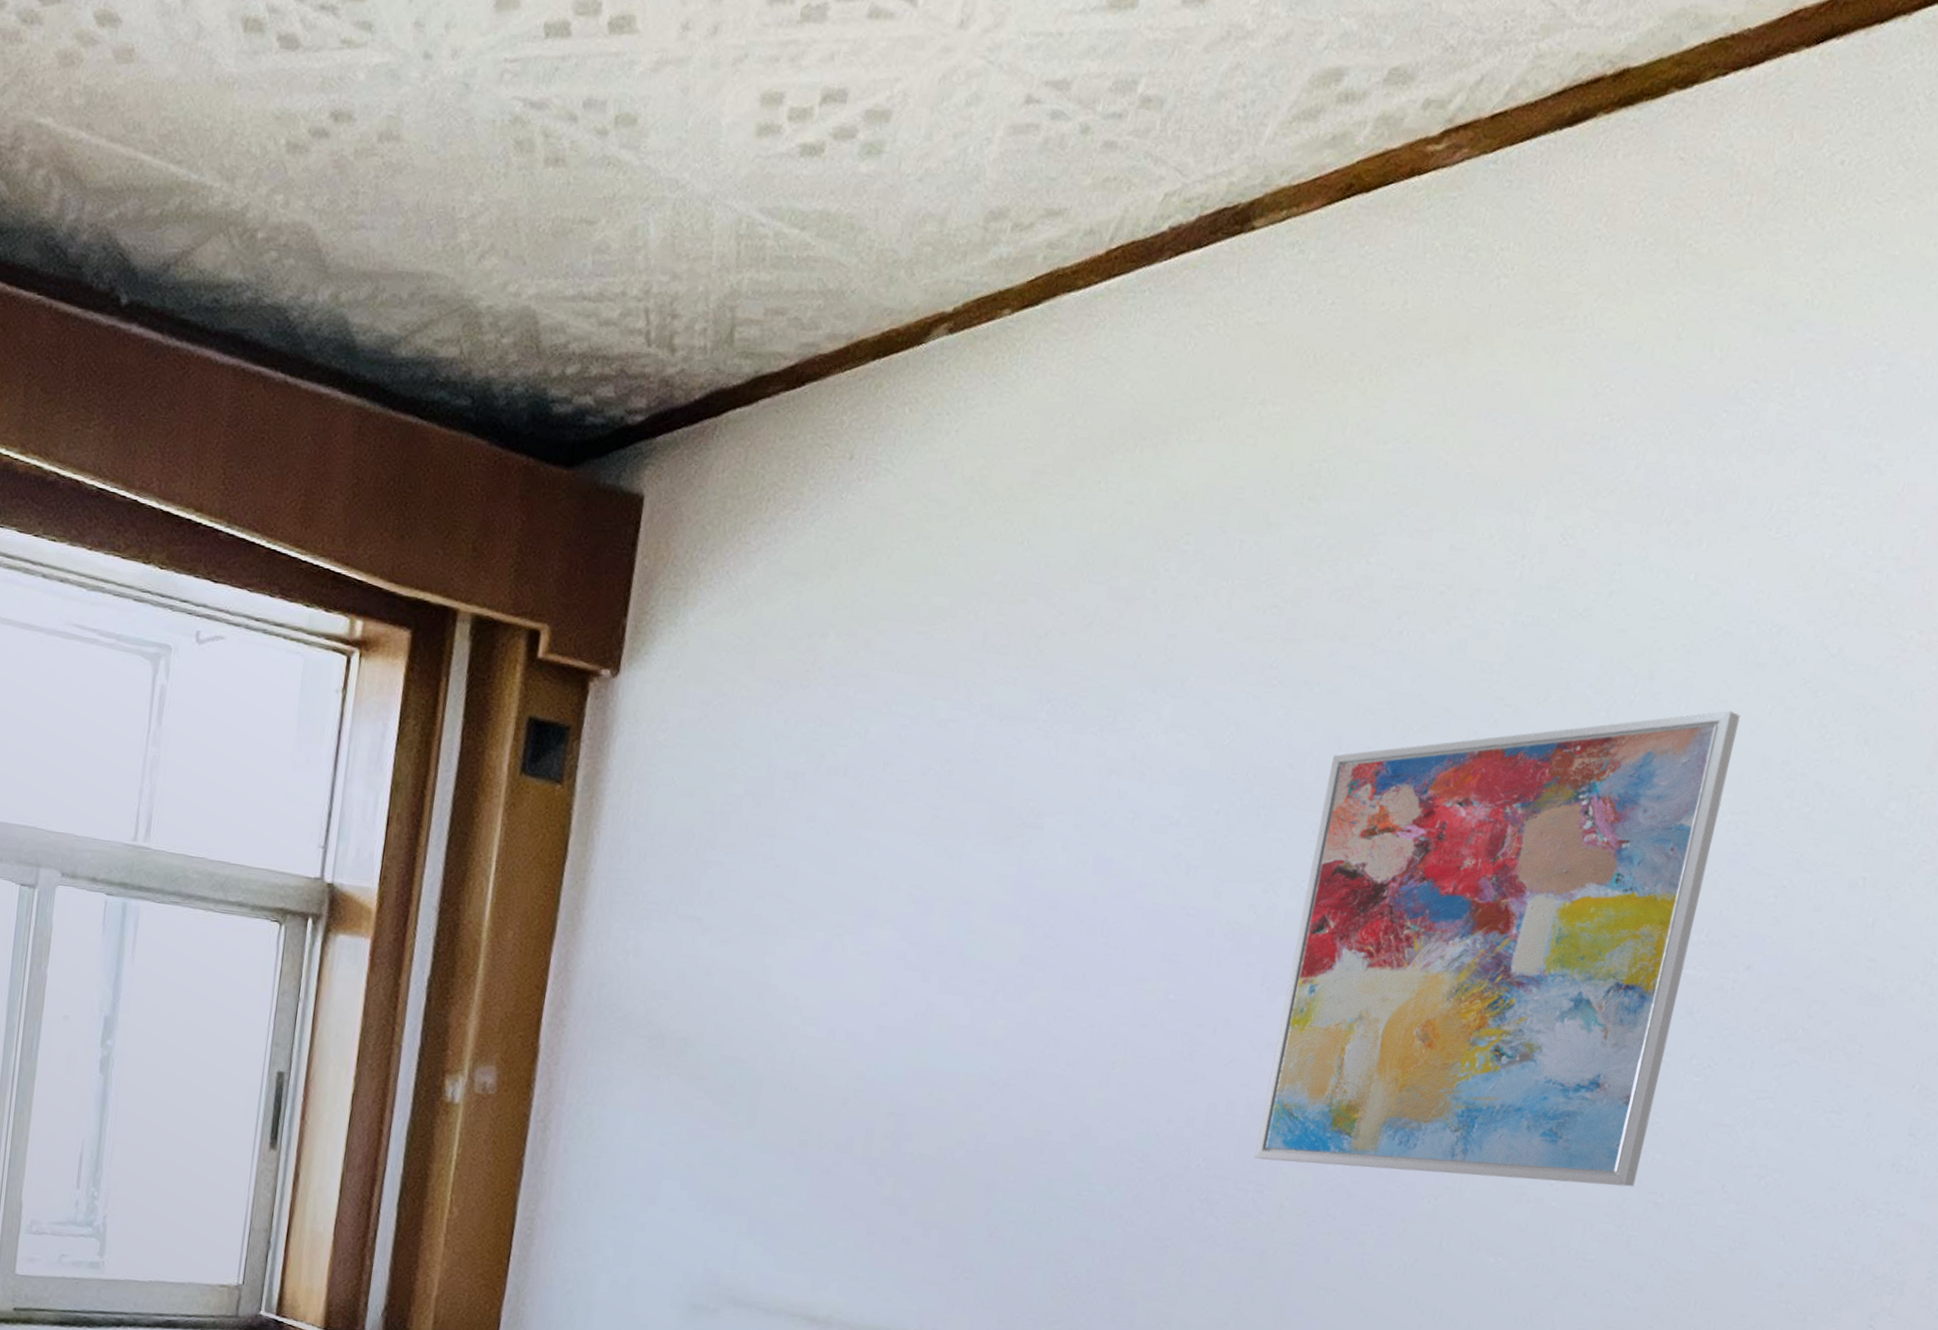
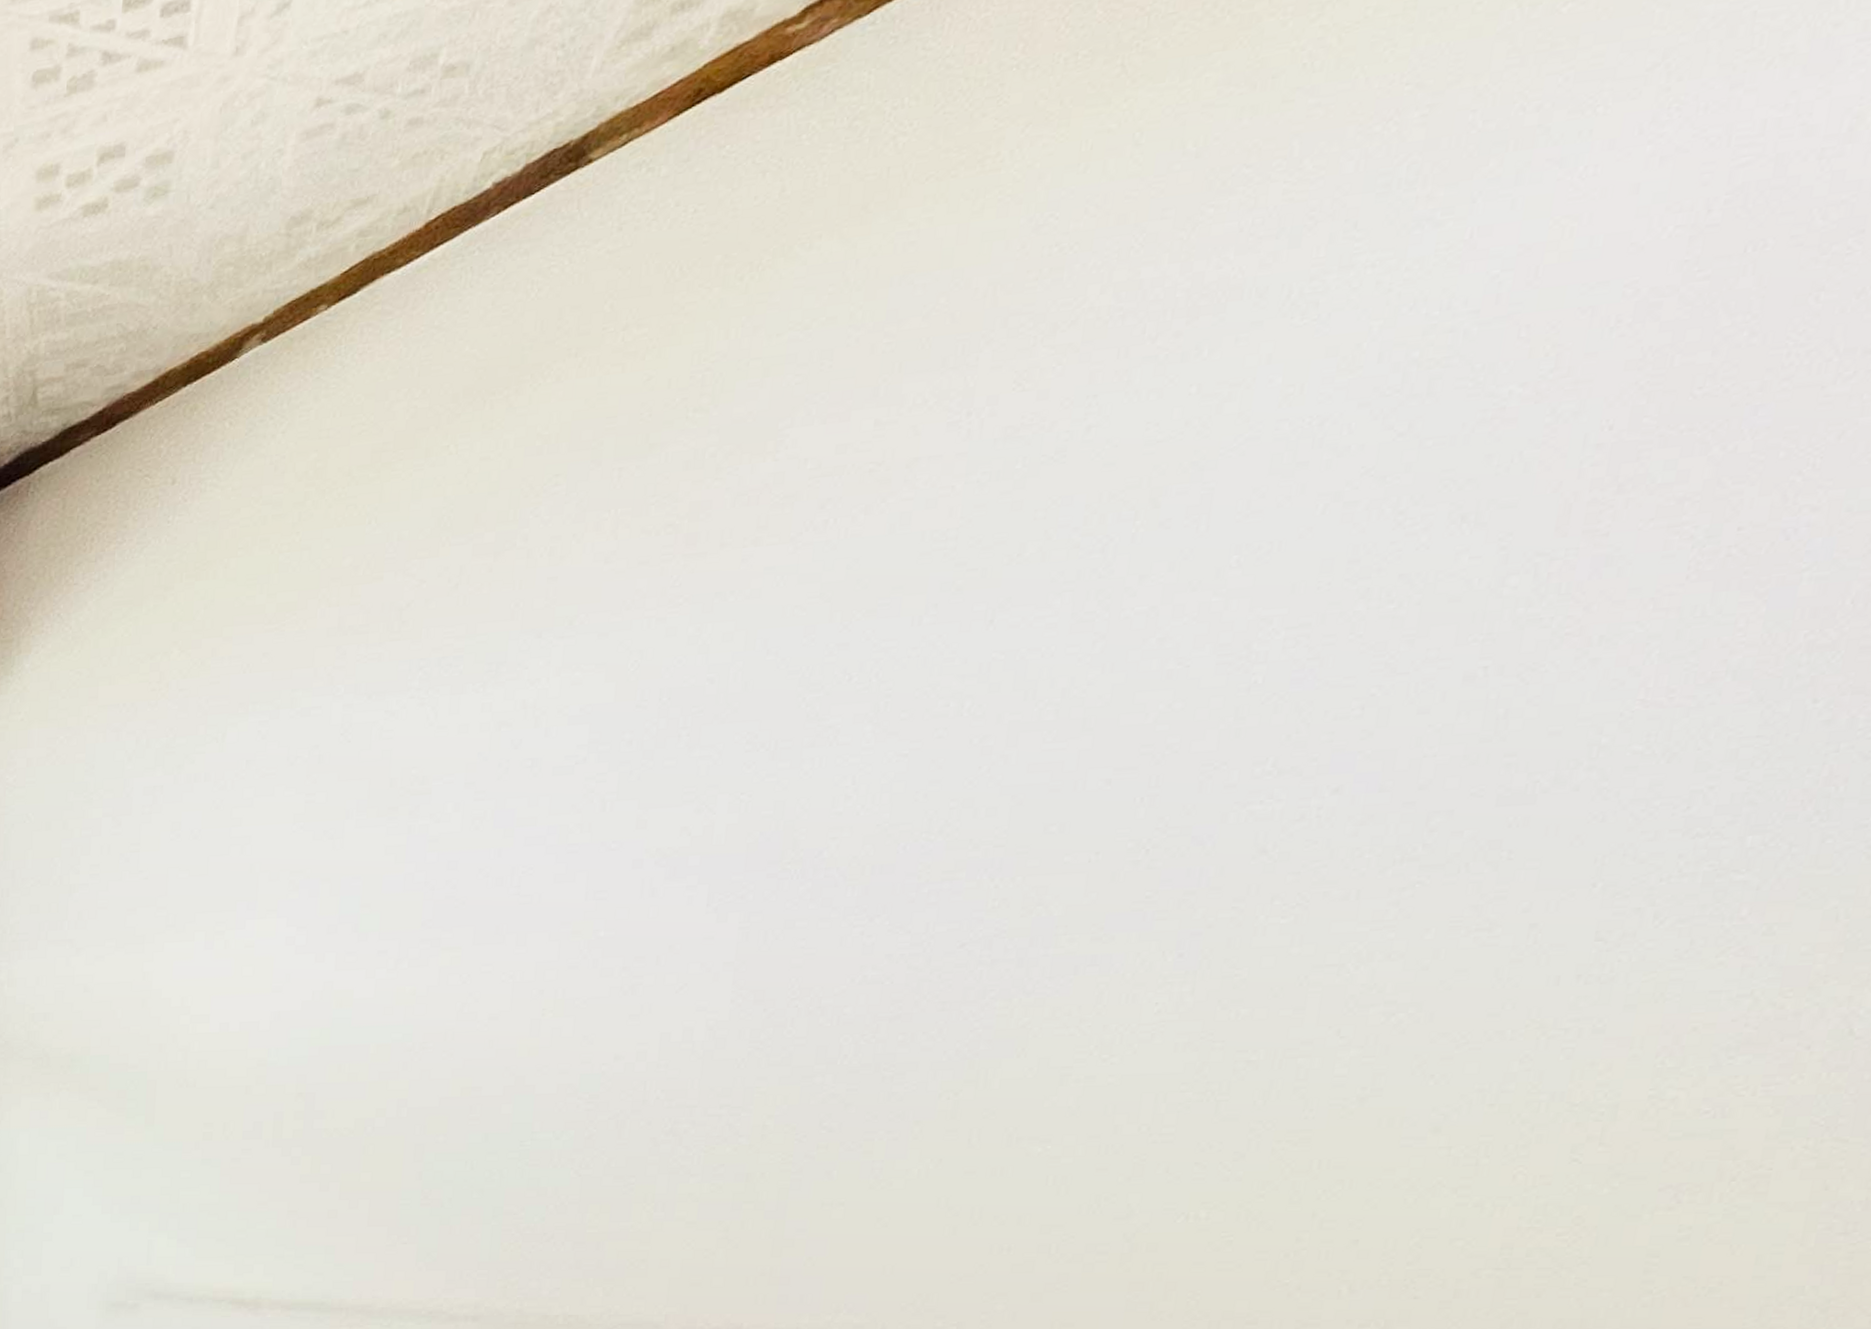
wall art: present [1254,710,1740,1187] -> none [723,520,1283,1082]

